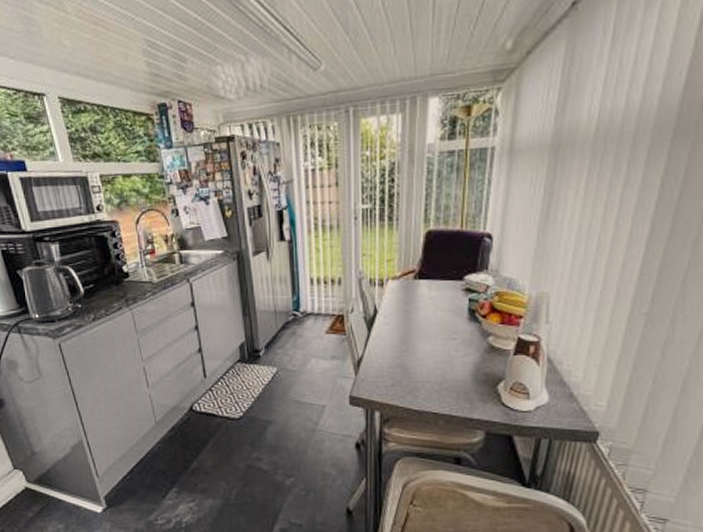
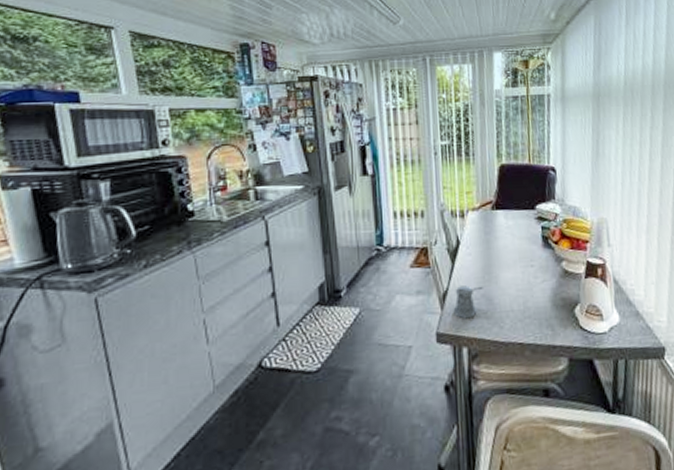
pepper shaker: none [367,354,399,386] -> present [453,285,483,319]

